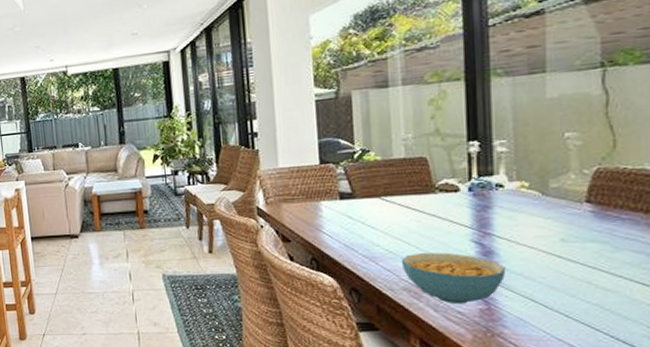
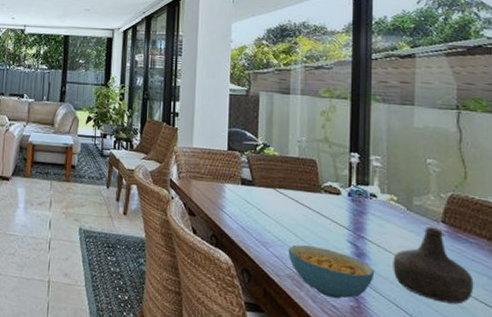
bottle: none [527,209,628,290] -> present [393,226,474,305]

